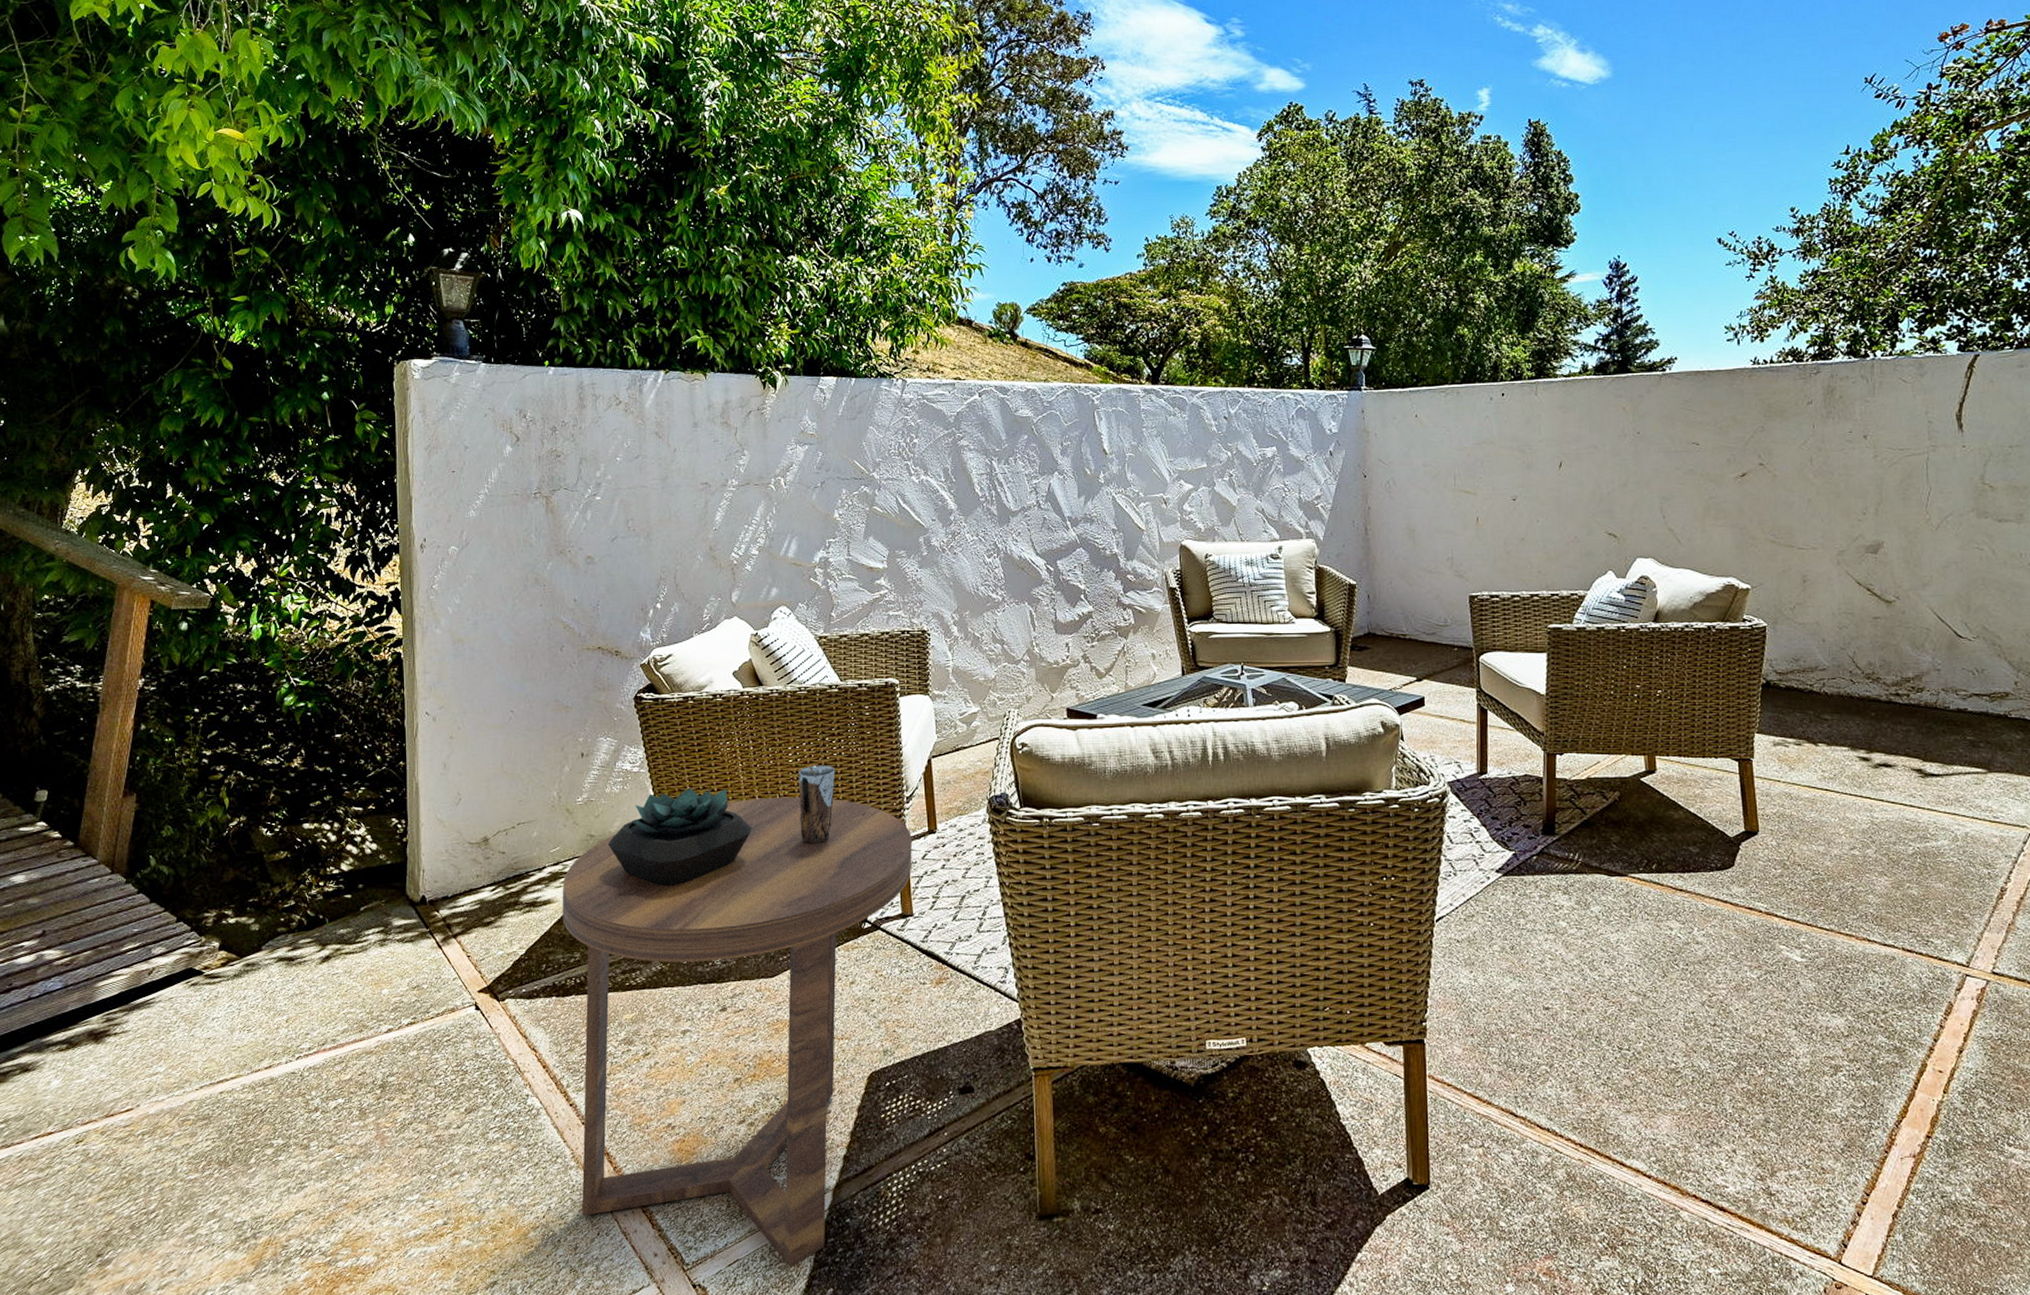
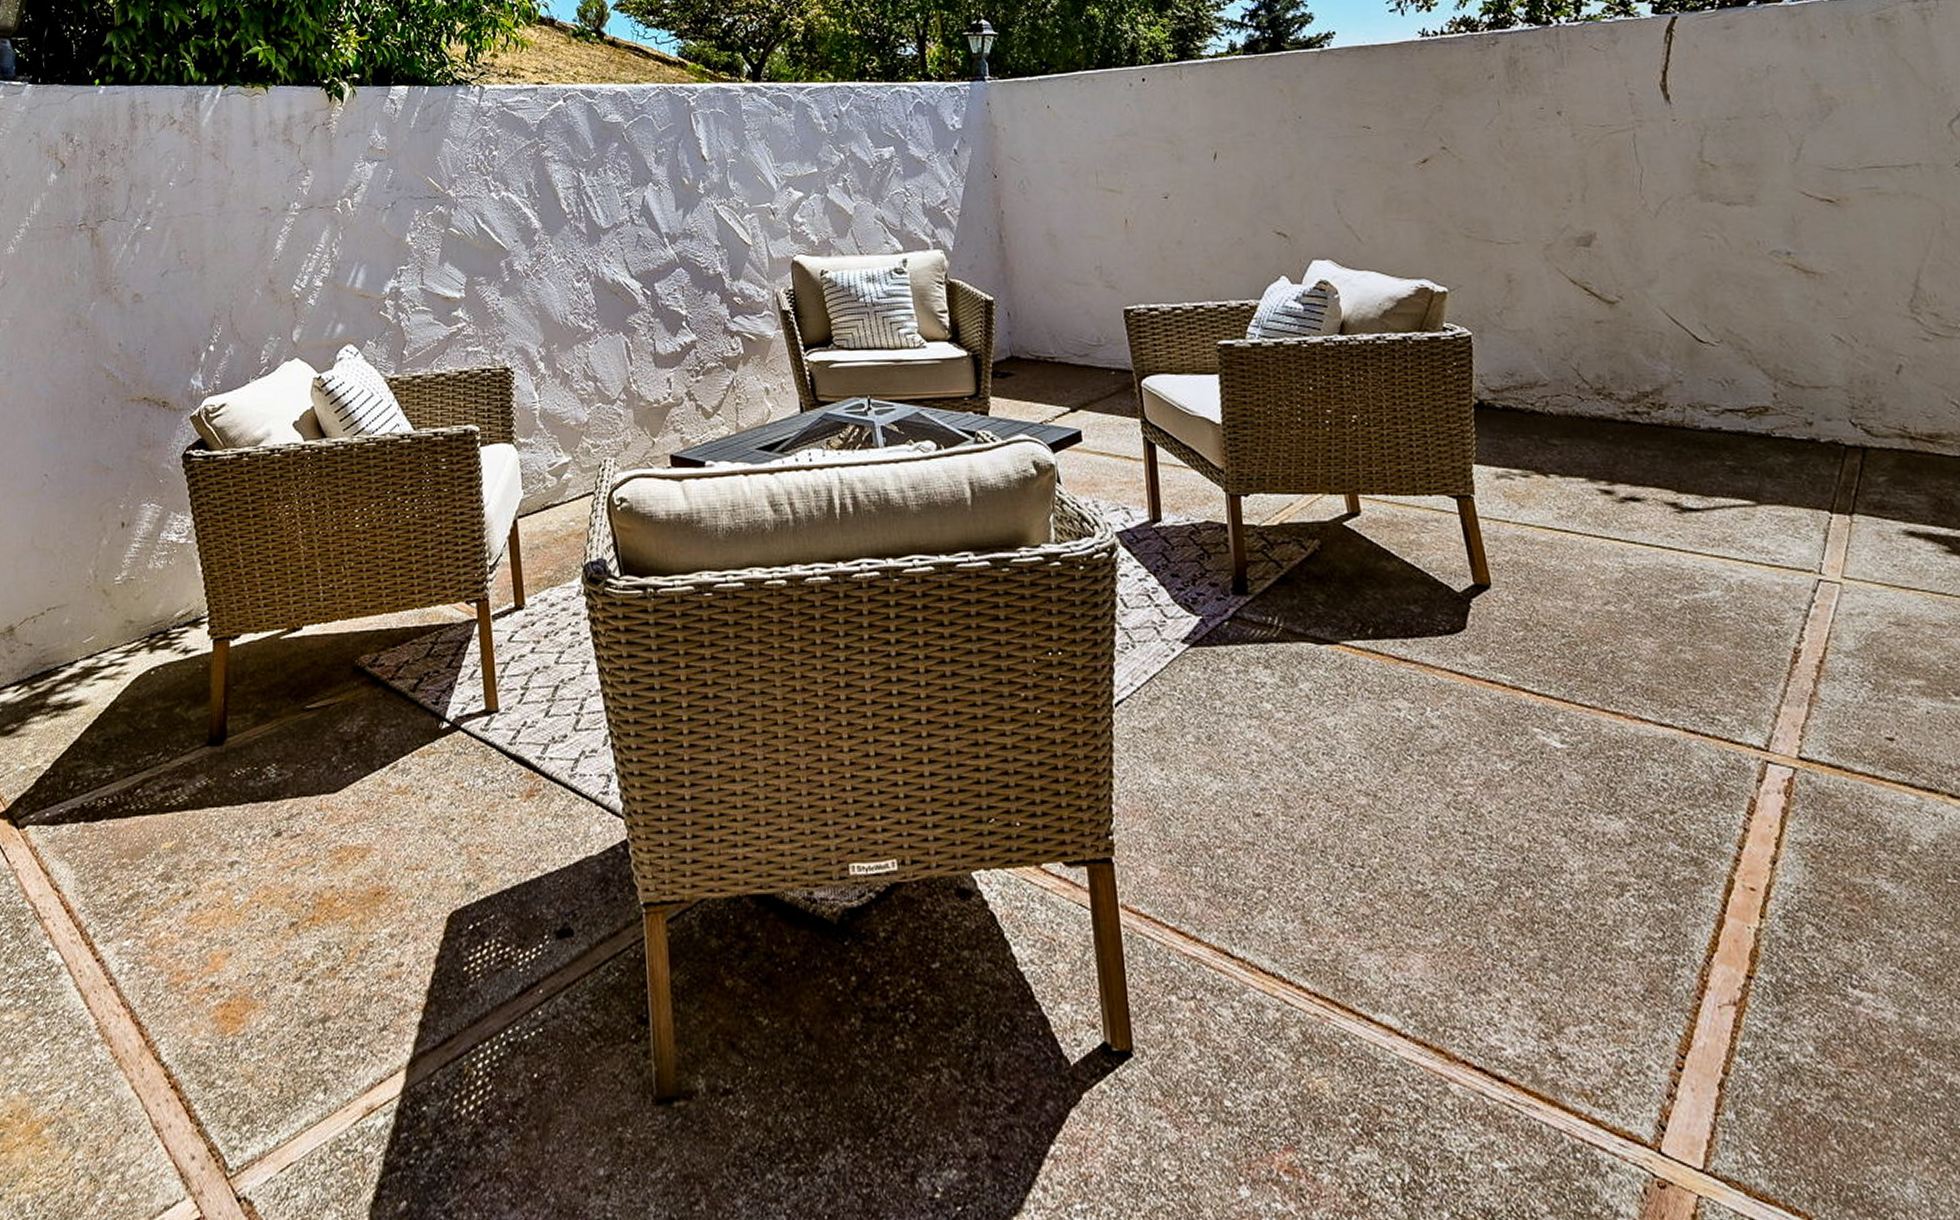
side table: present [562,796,912,1267] -> none [94,568,497,1173]
succulent plant: present [608,787,752,887] -> none [149,560,313,682]
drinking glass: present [798,765,836,844] -> none [365,530,408,626]

